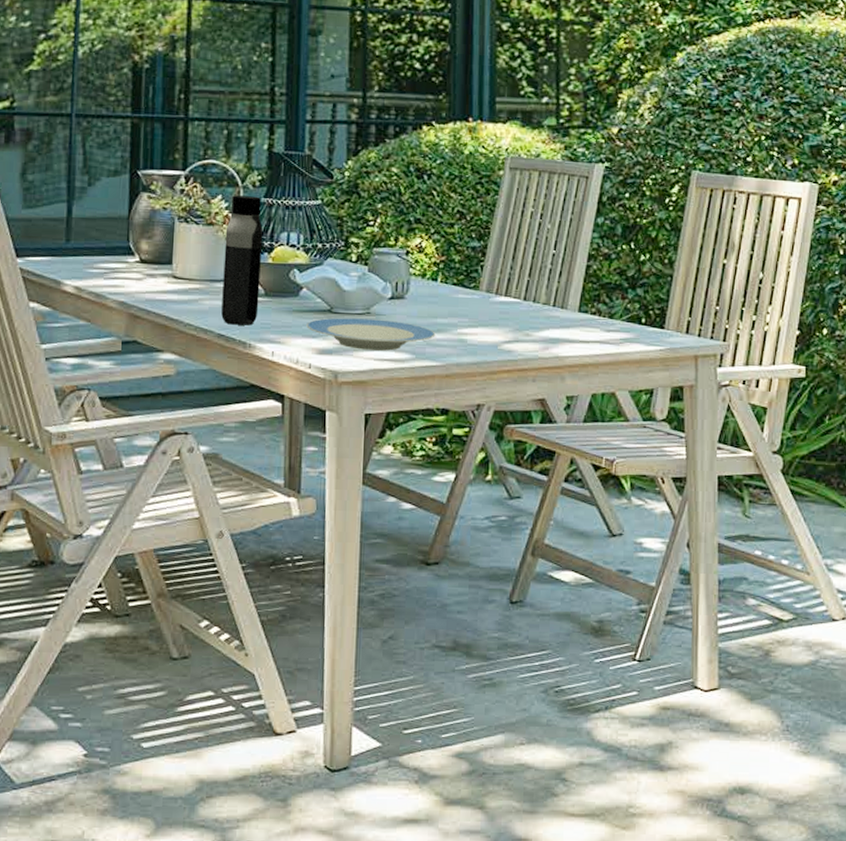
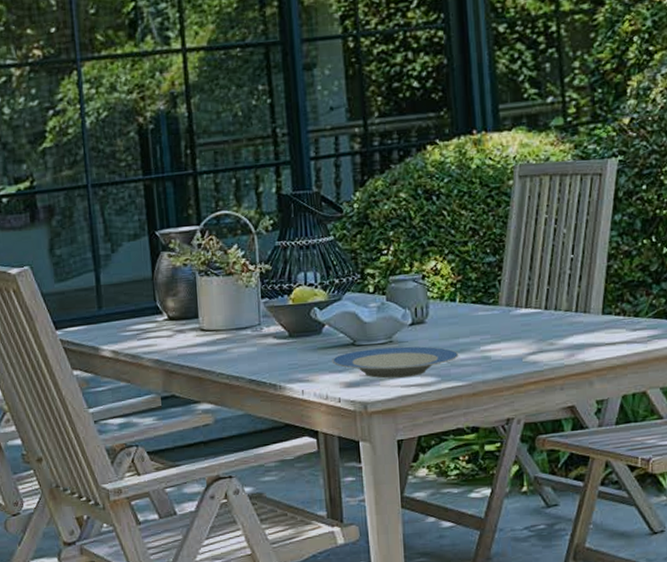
water bottle: present [221,195,264,326] -> none [245,241,285,369]

